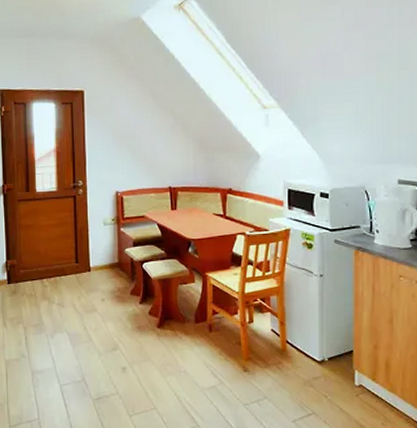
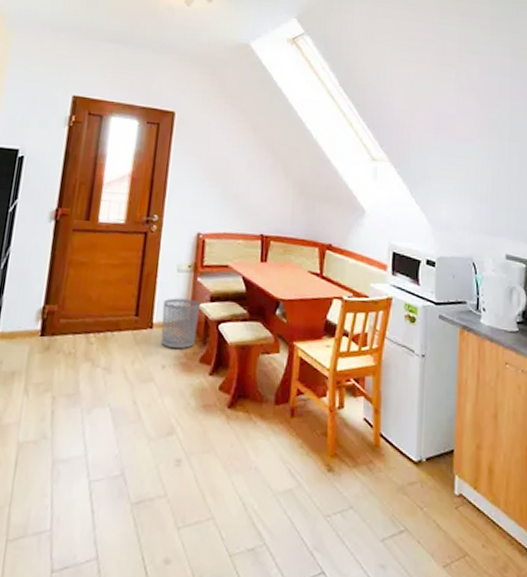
waste bin: none [96,246,126,285] -> present [160,298,201,348]

